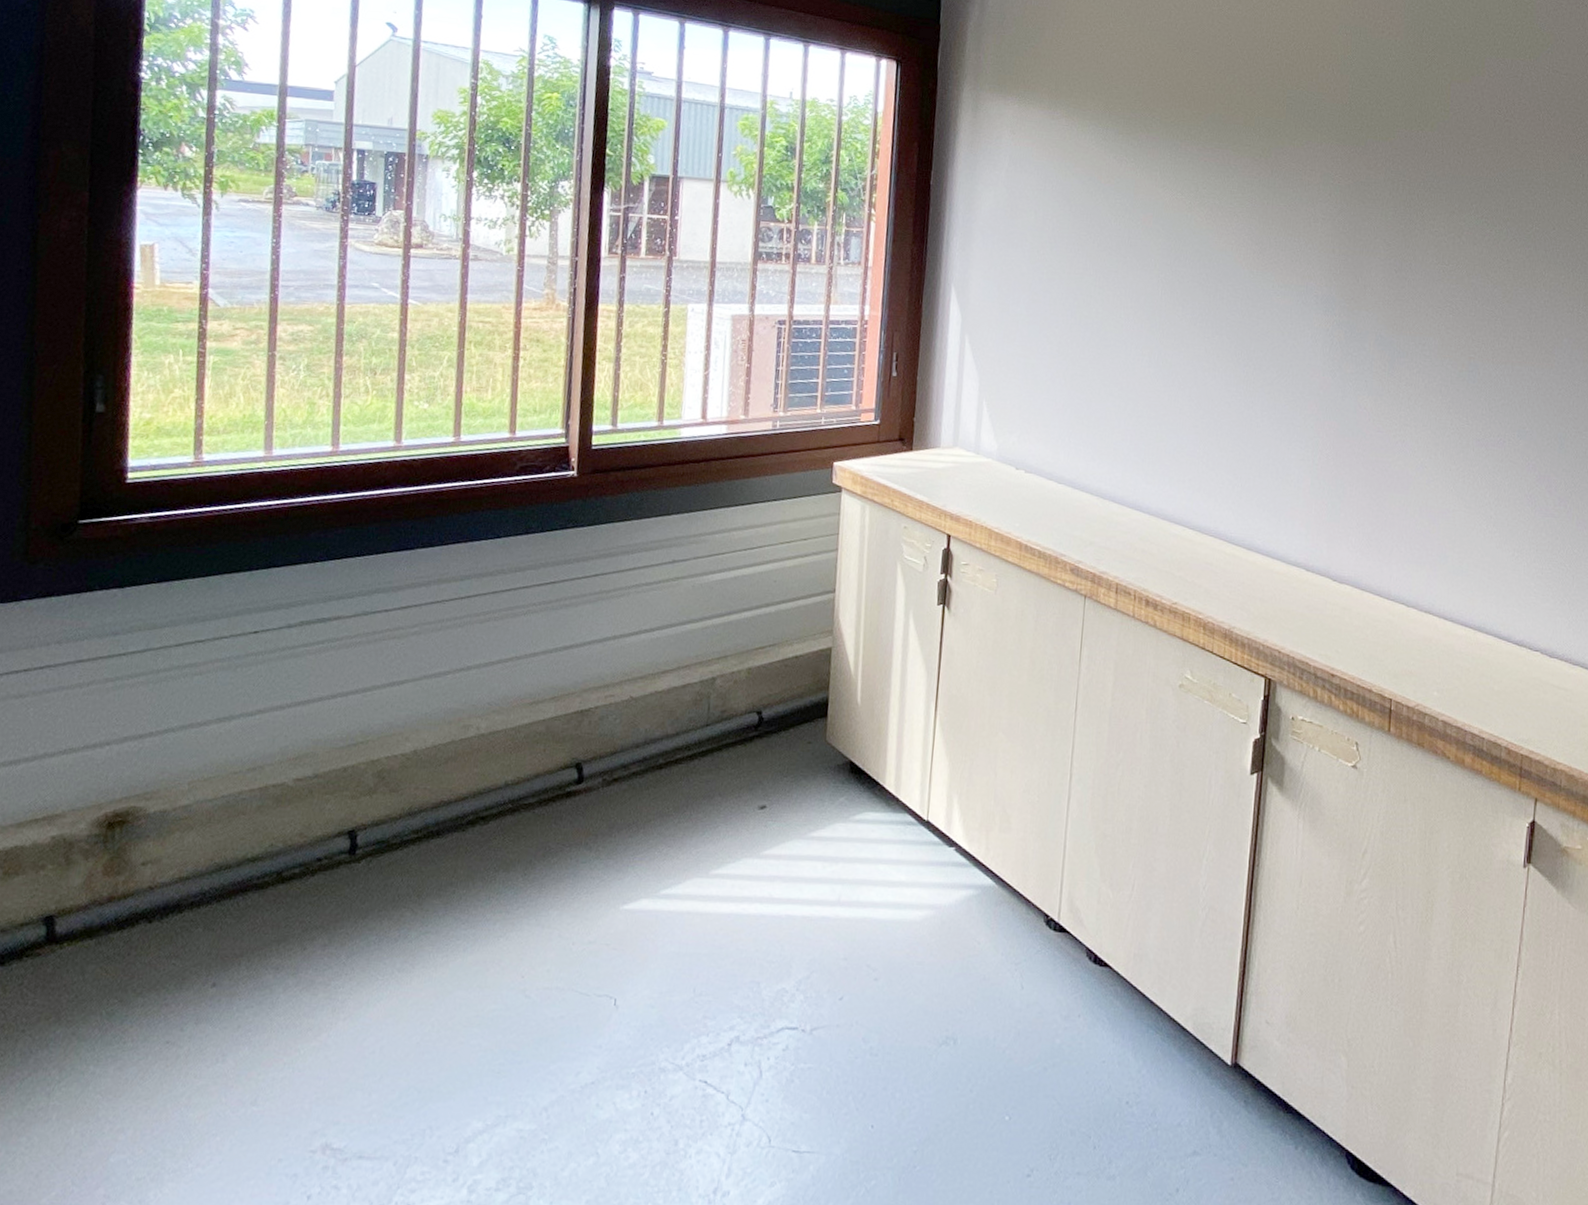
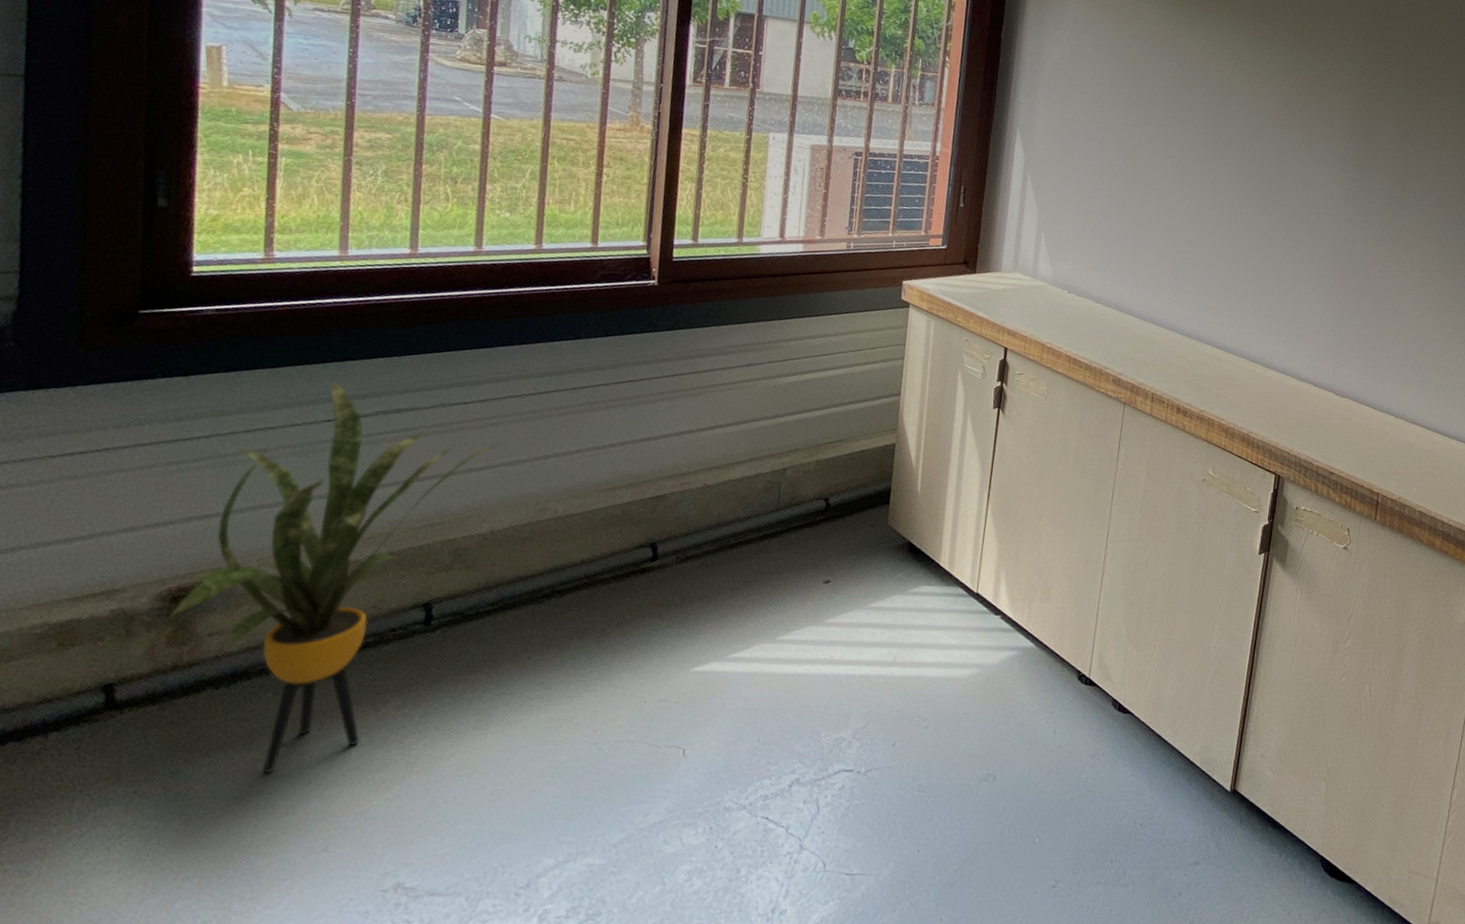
house plant: none [102,589,428,1017] -> present [165,380,506,774]

